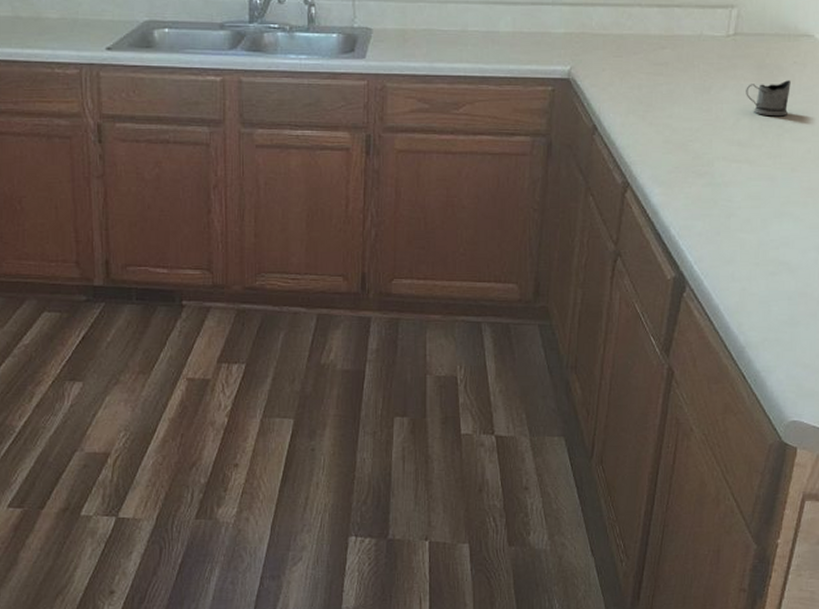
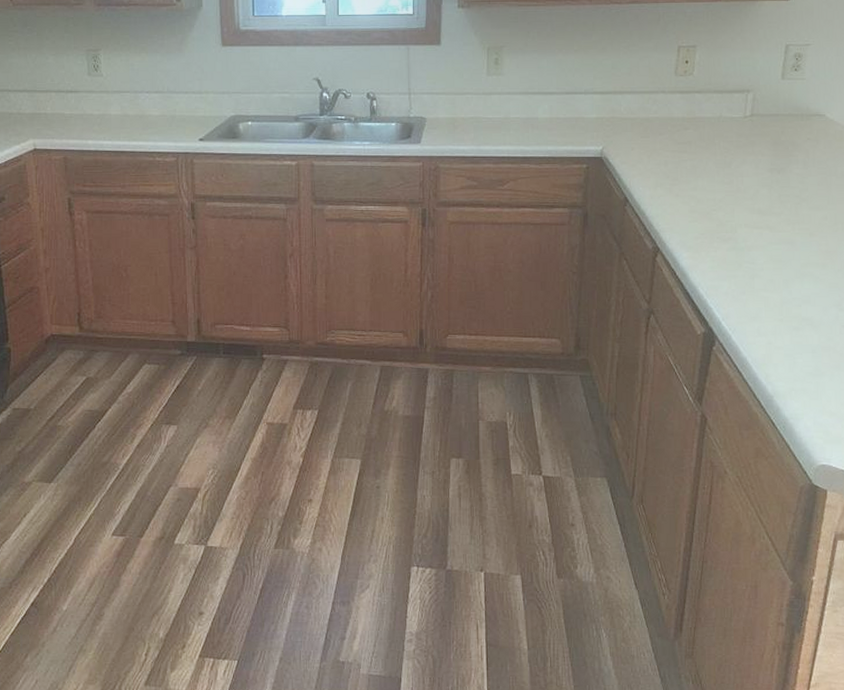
tea glass holder: present [746,80,791,117] -> none [764,155,805,187]

